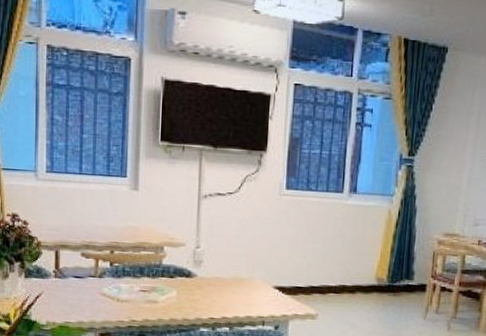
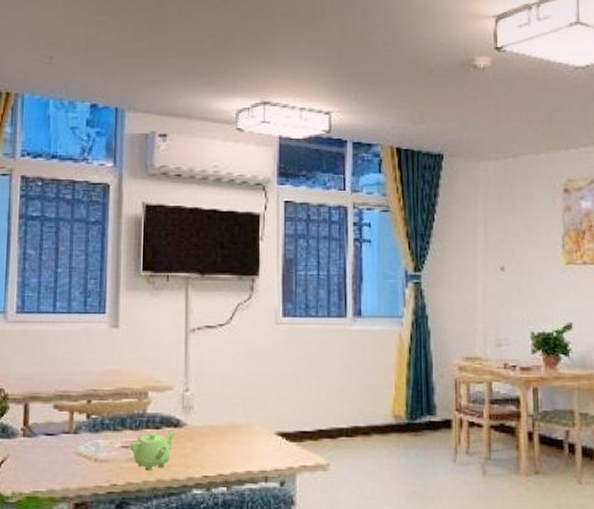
teapot: none [147,280,188,311] -> present [130,431,176,471]

